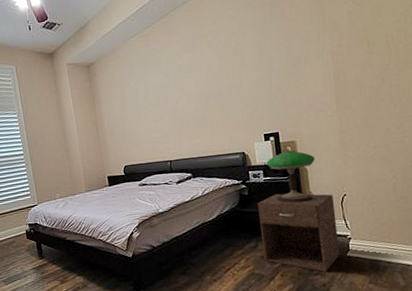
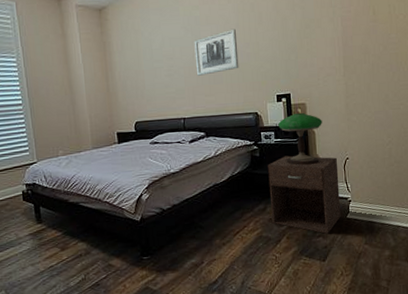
wall art: none [177,73,224,120] -> present [194,28,239,76]

